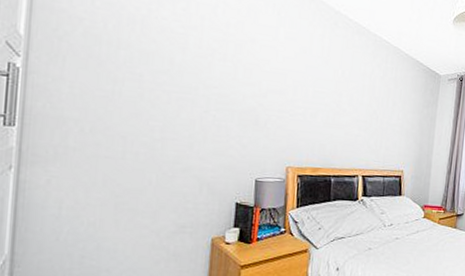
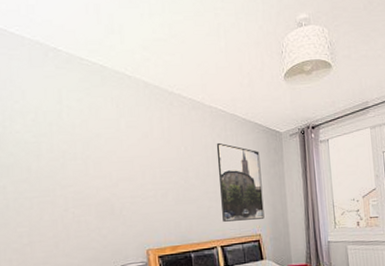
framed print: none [368,72,416,156] -> present [216,142,265,222]

